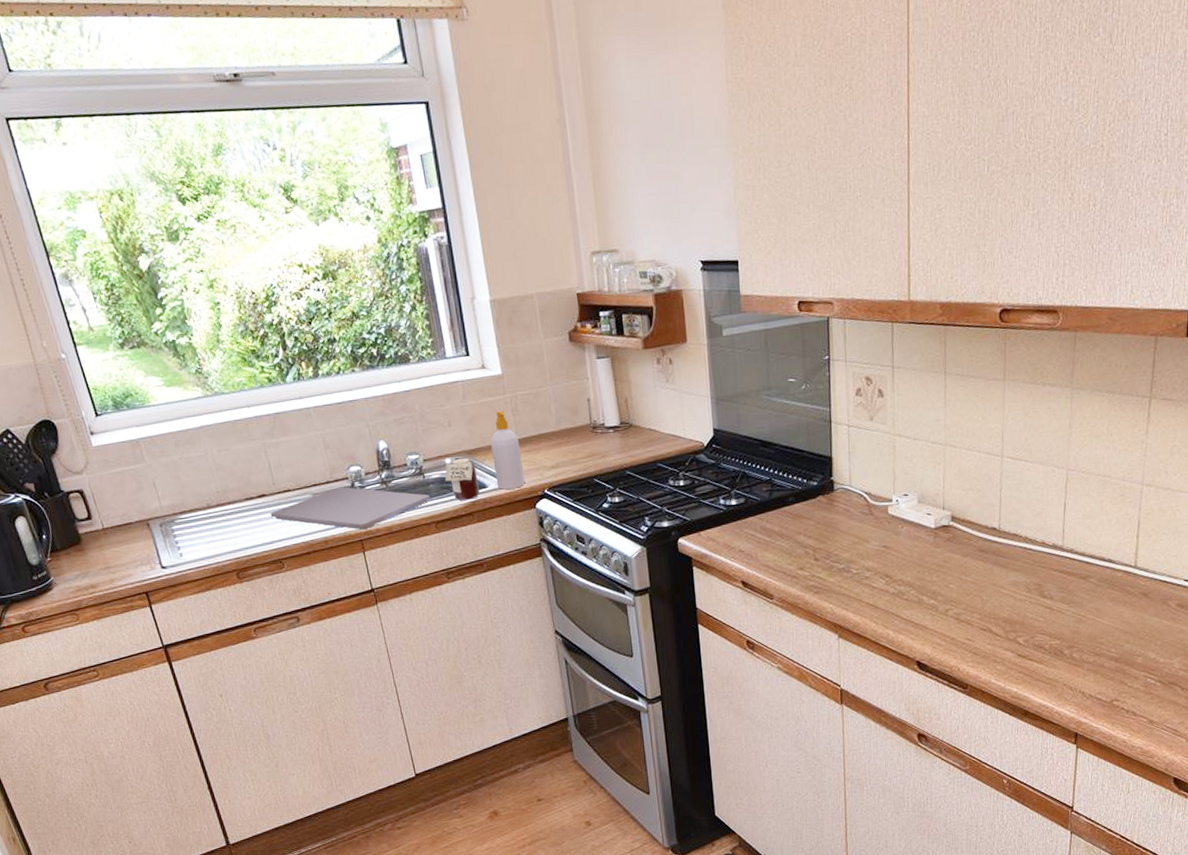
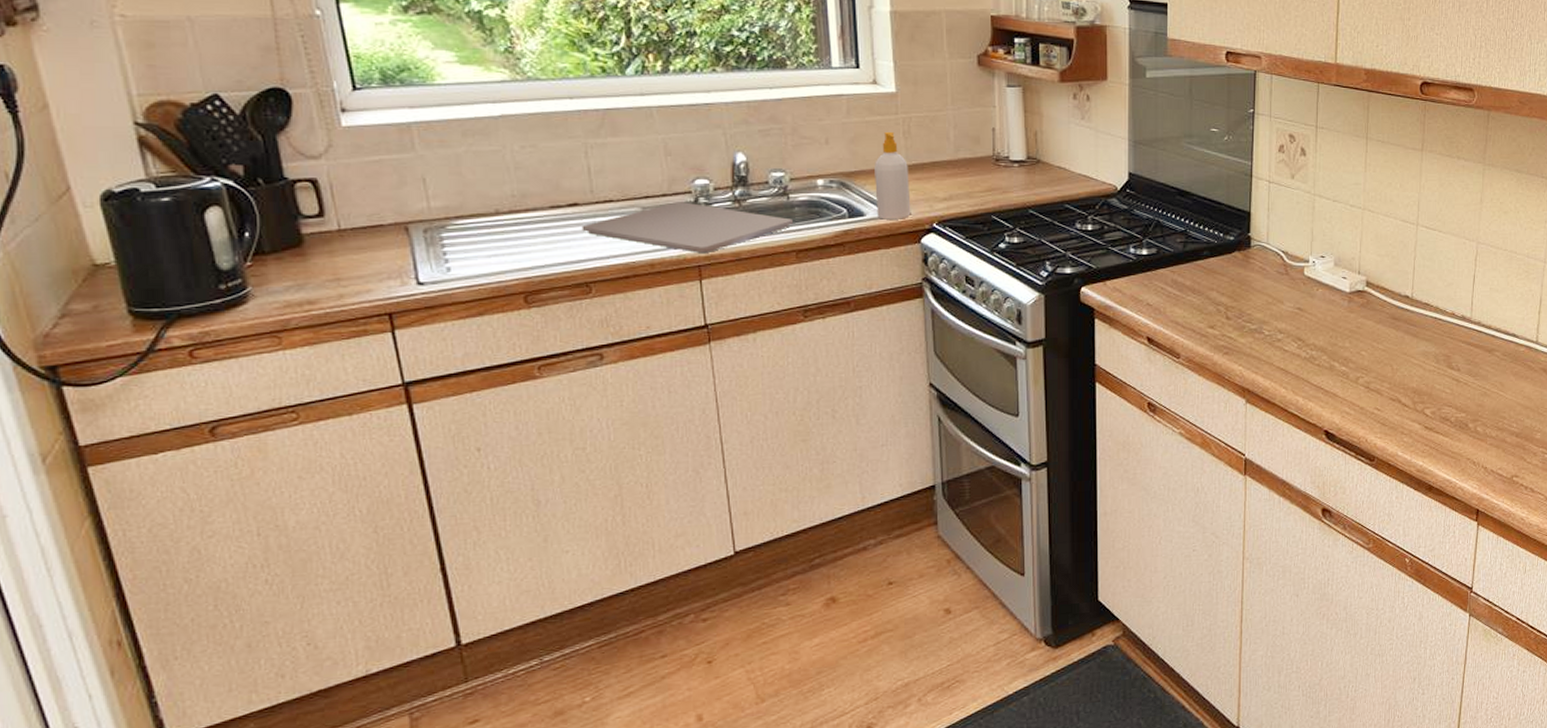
jar: present [444,457,480,501] -> none [813,180,855,229]

